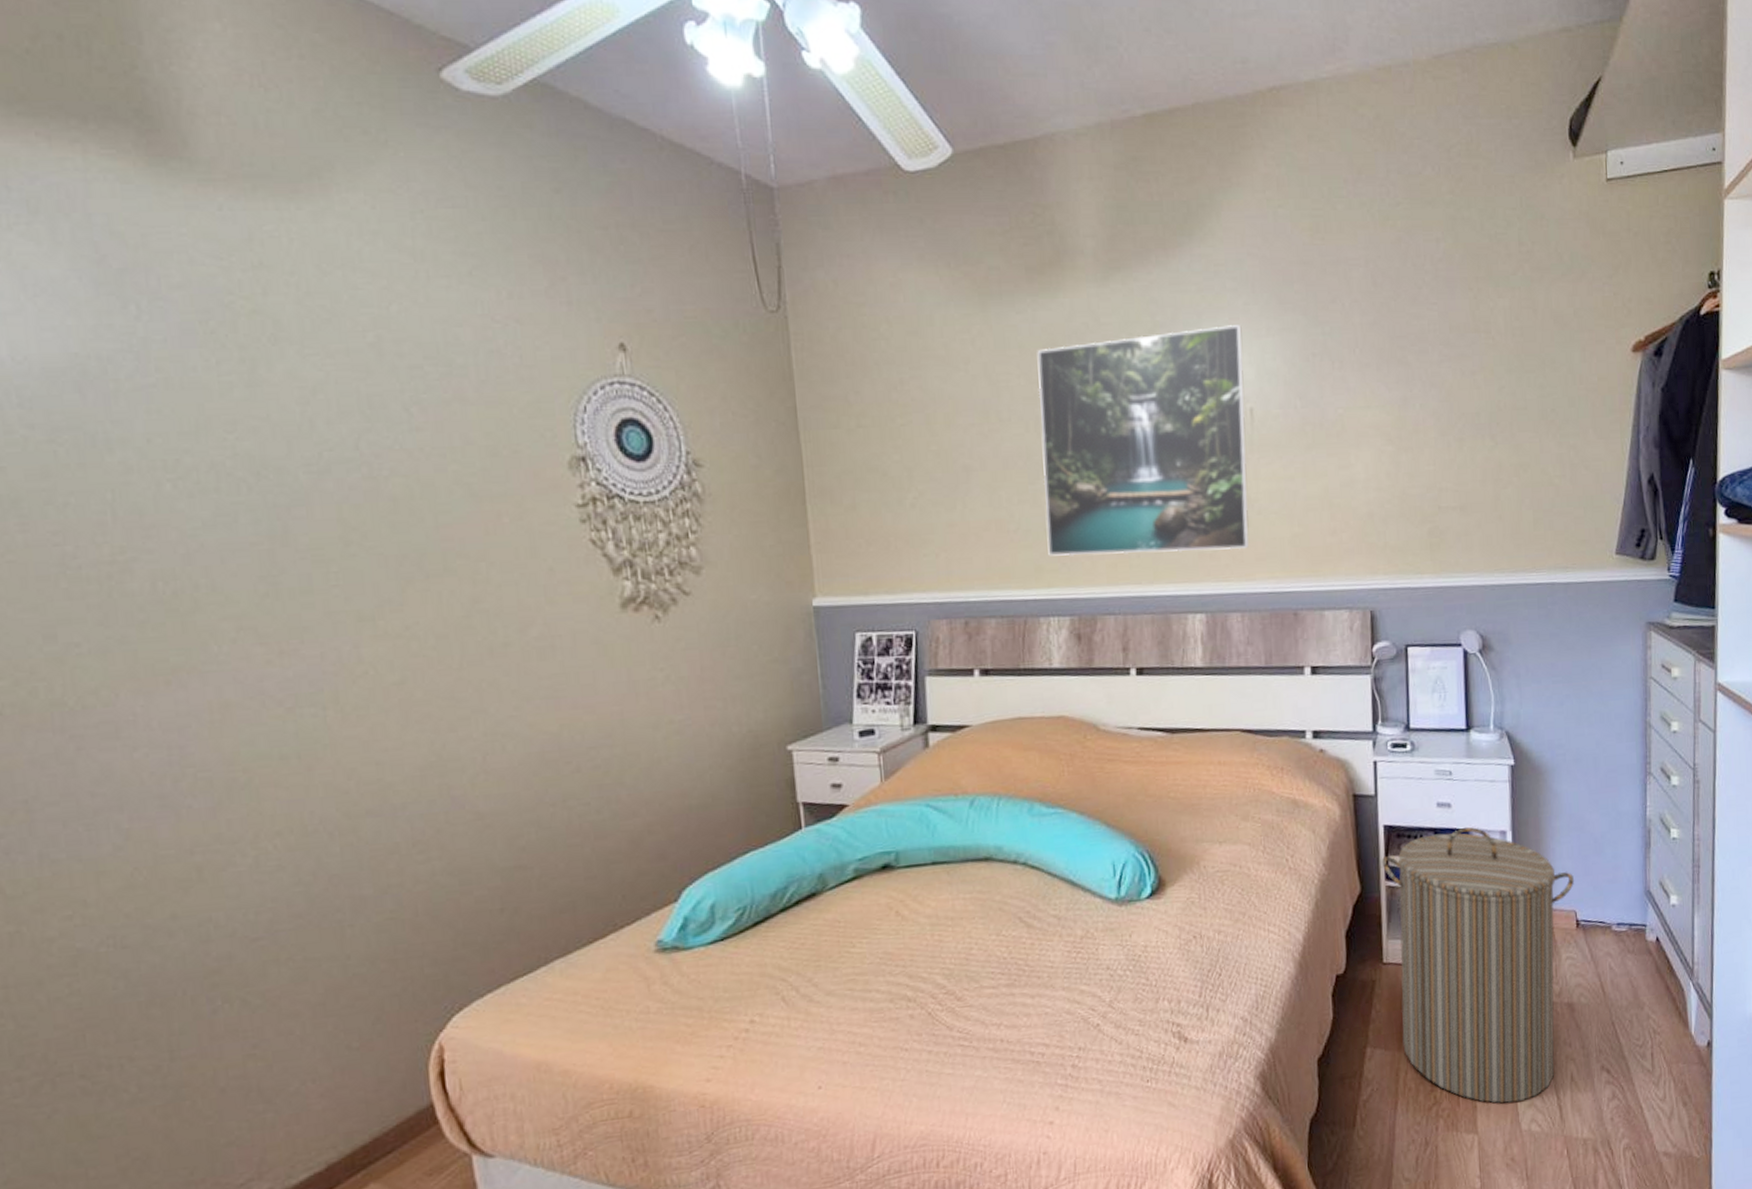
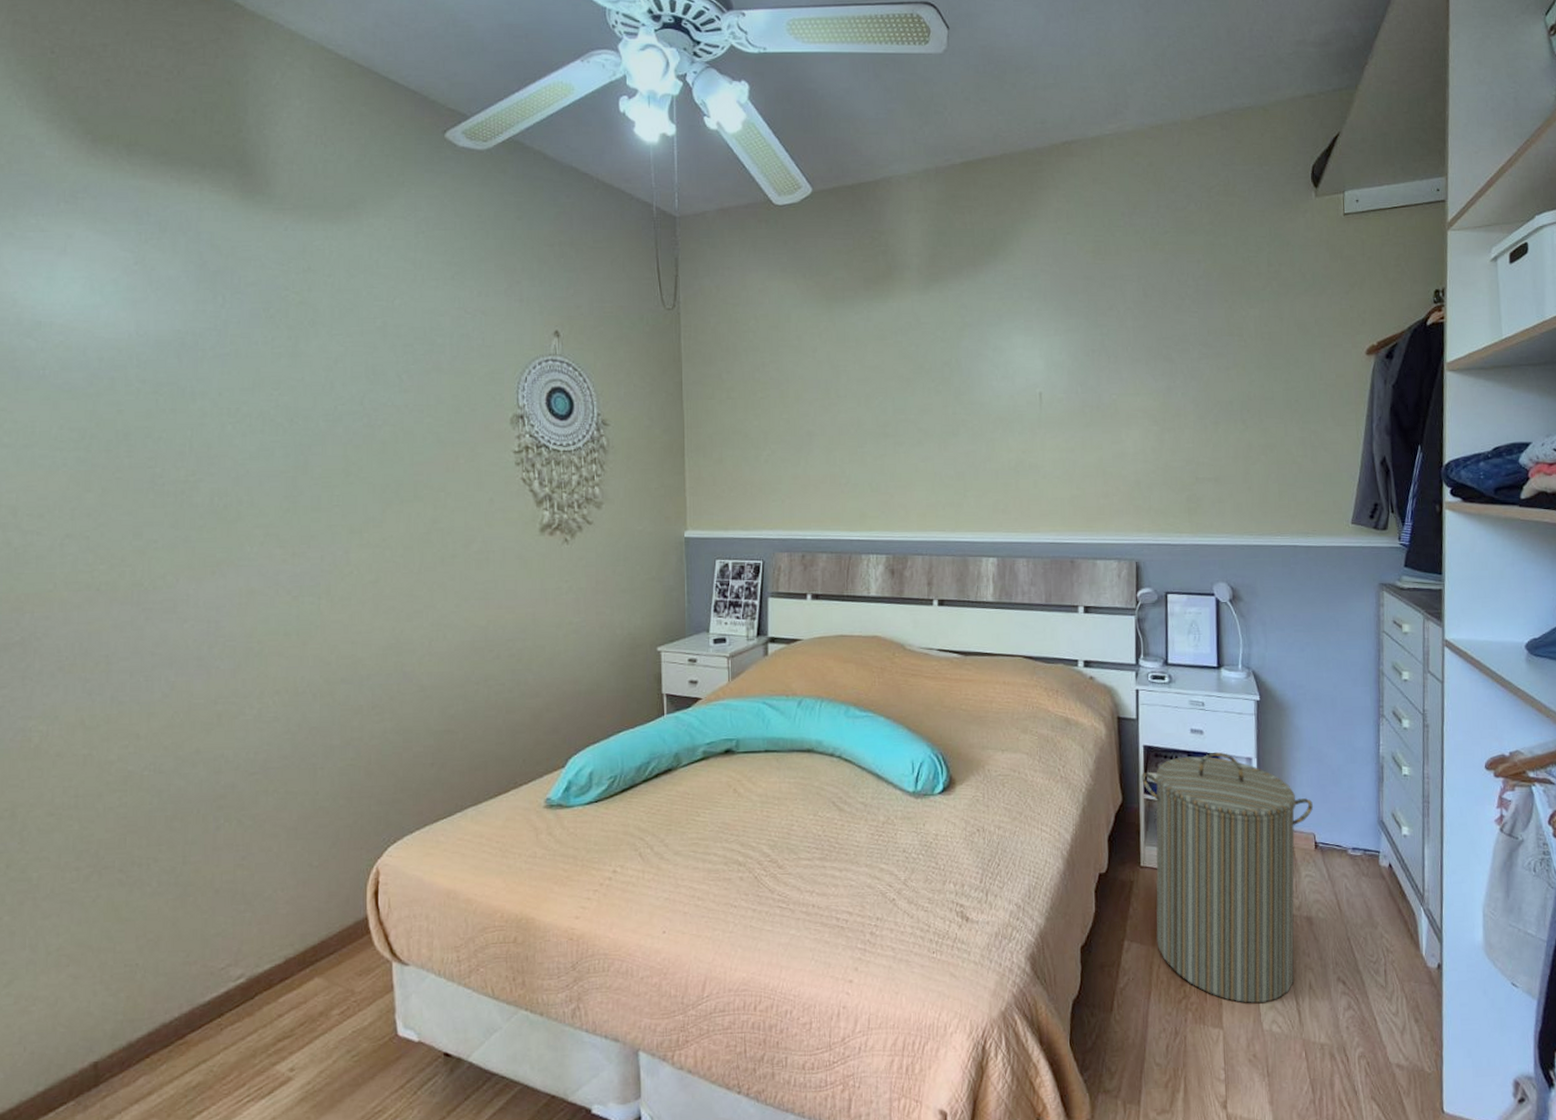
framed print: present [1037,325,1249,556] -> none [869,326,1036,507]

